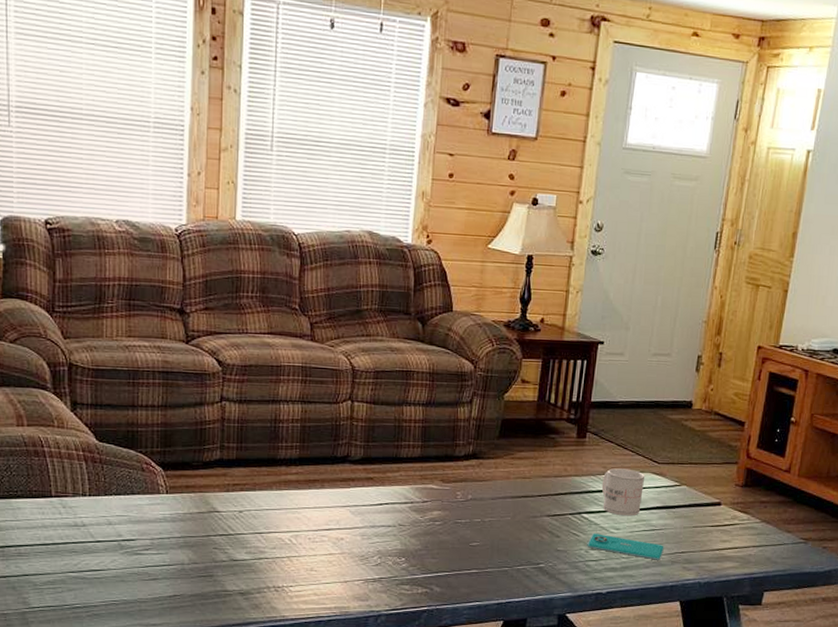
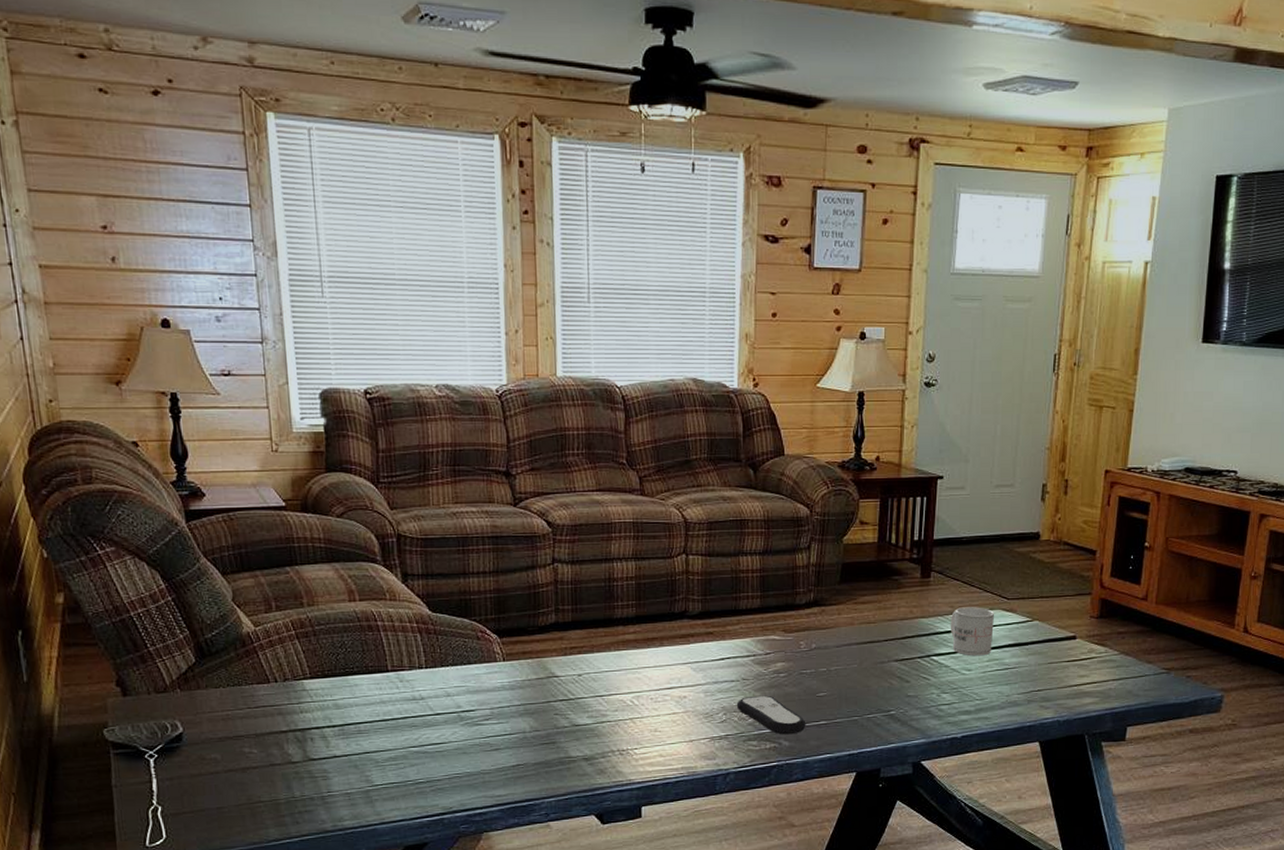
remote control: none [391,541,458,581] -> present [736,695,806,735]
smartphone: present [587,533,664,560] -> none [938,676,1019,700]

